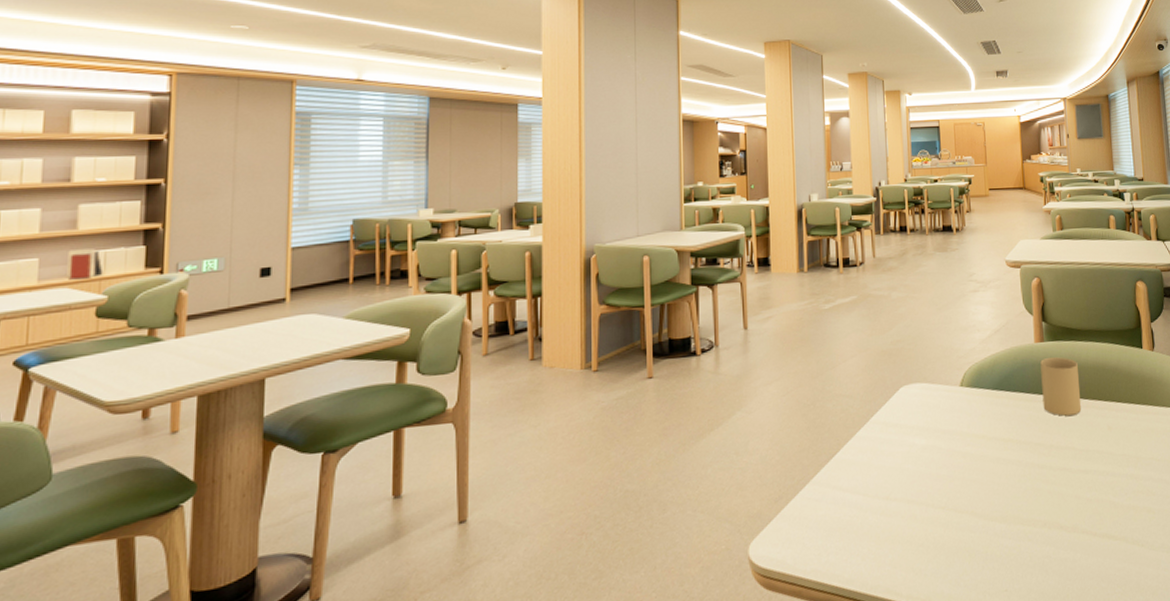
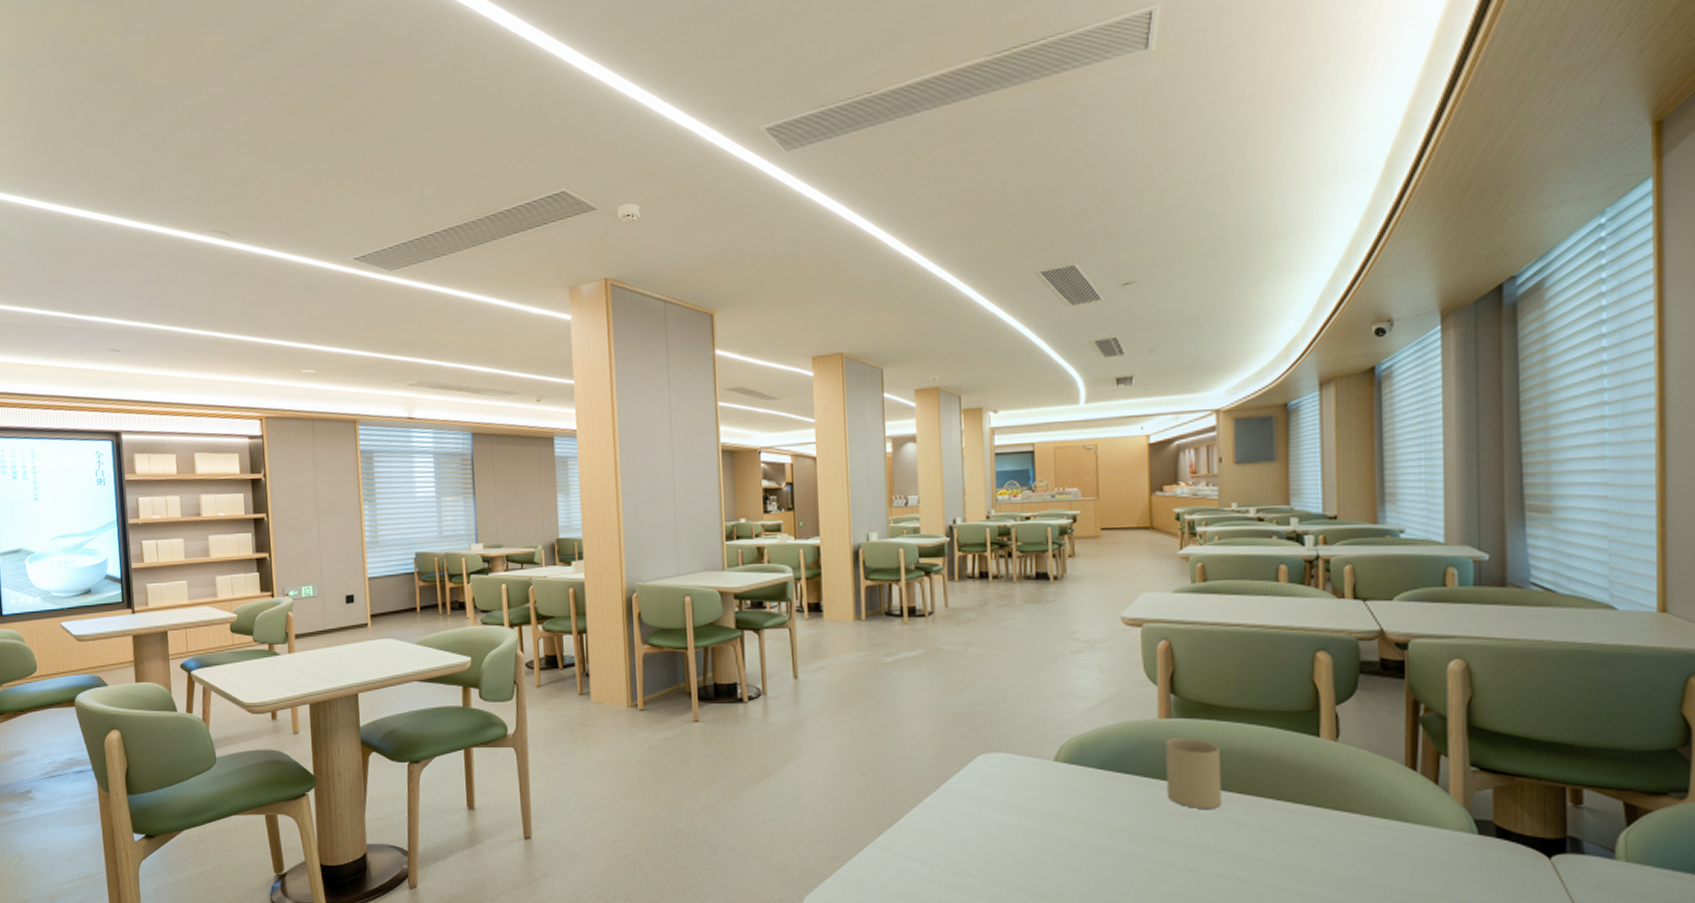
books: present [67,249,104,280] -> none [206,574,232,600]

